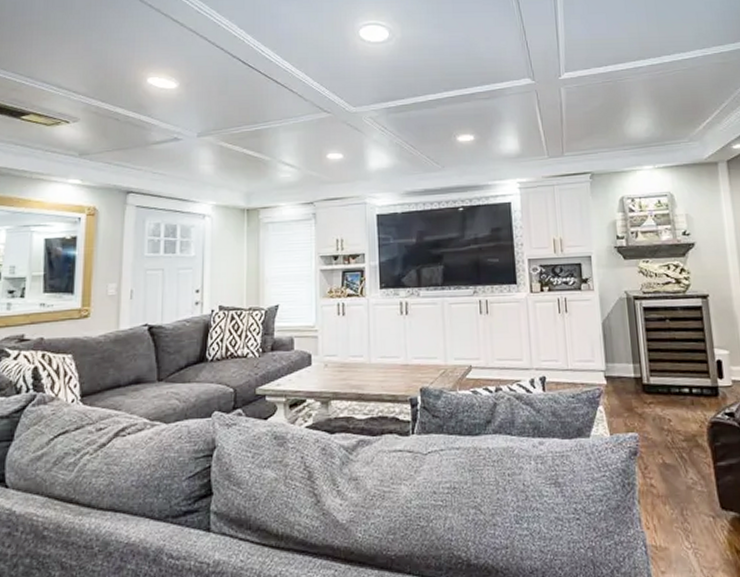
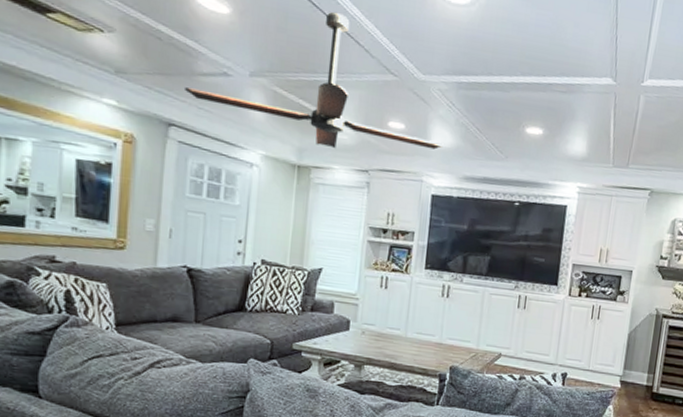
ceiling fan: none [141,68,381,188] -> present [185,11,444,150]

